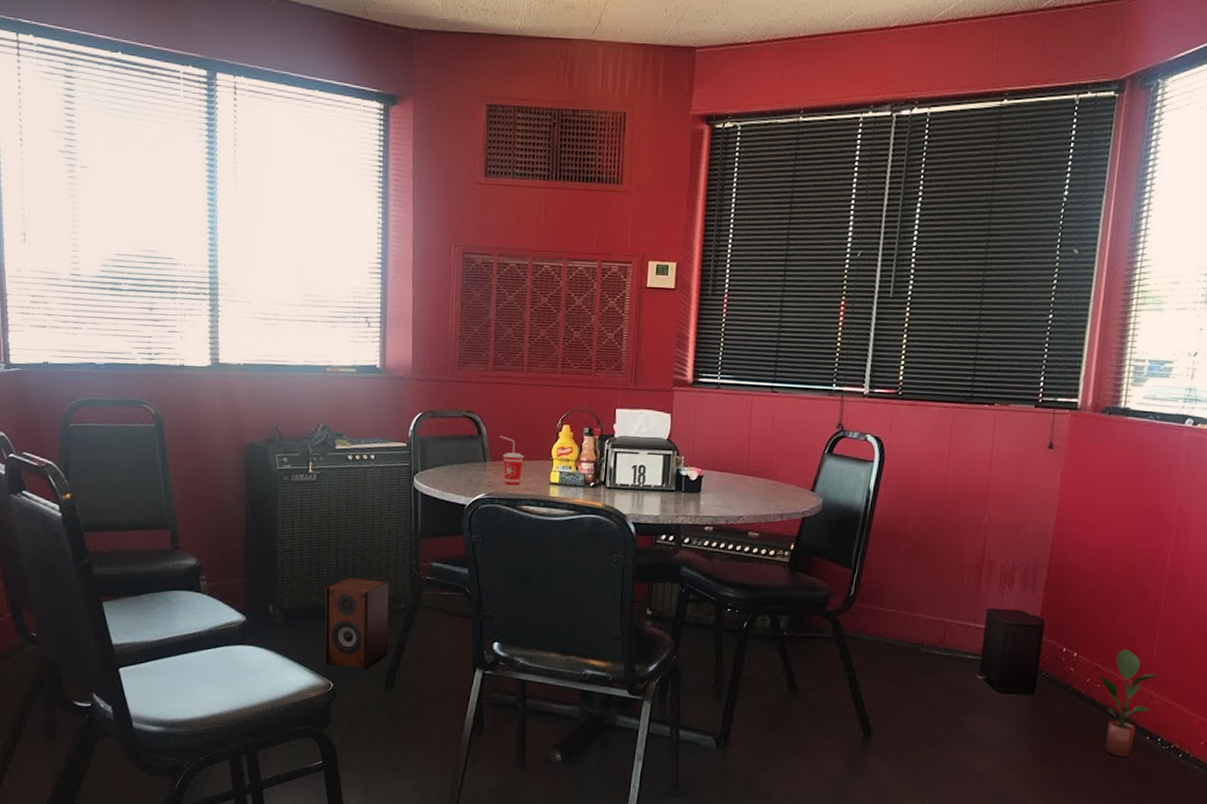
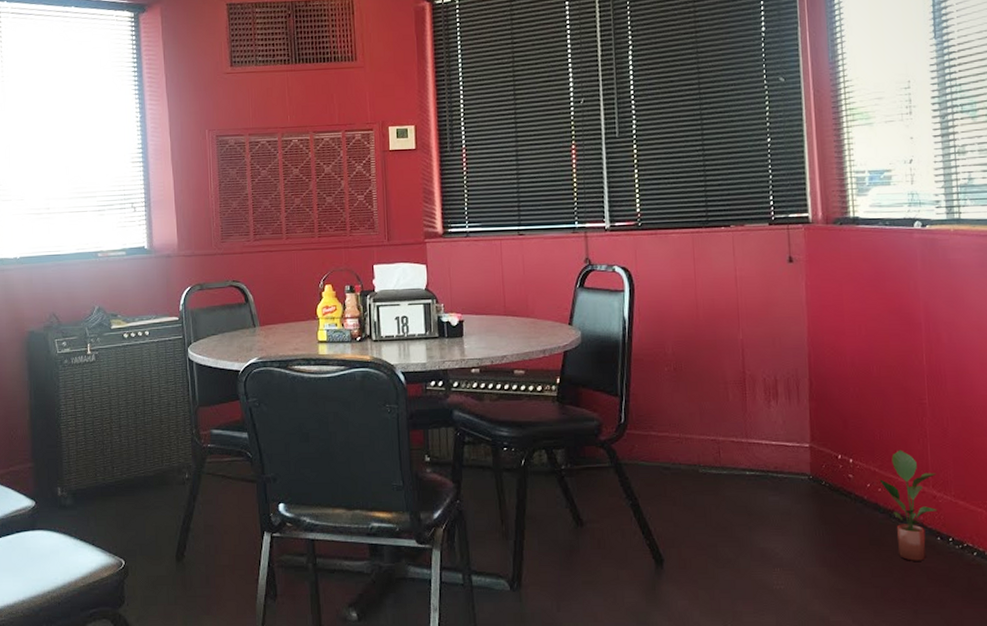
speaker: present [324,577,389,670] -> none [111,452,177,544]
beverage cup: present [499,435,524,485] -> none [266,300,291,347]
pedal bin: present [973,608,1046,696] -> none [754,421,820,507]

